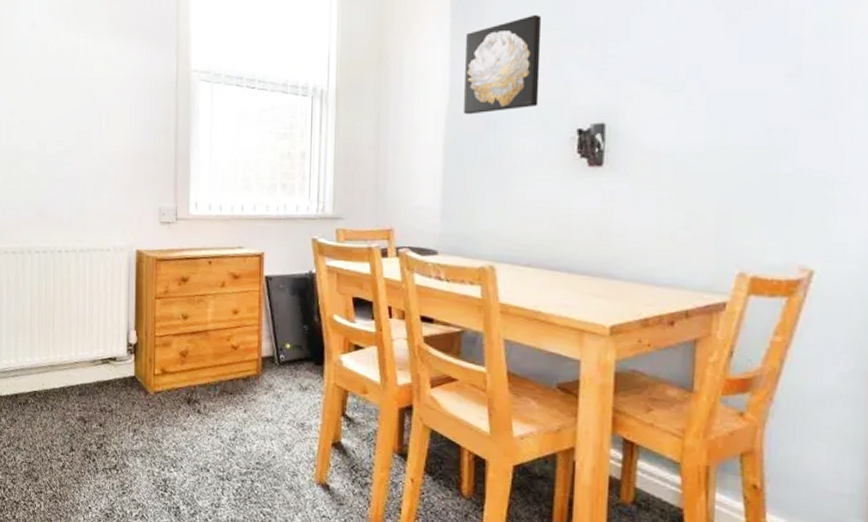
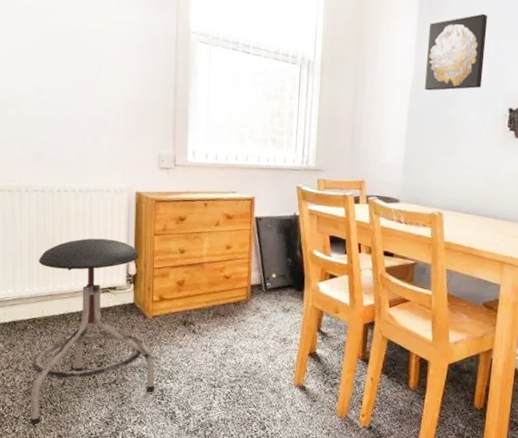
stool: none [30,302,158,512] -> present [30,238,155,425]

